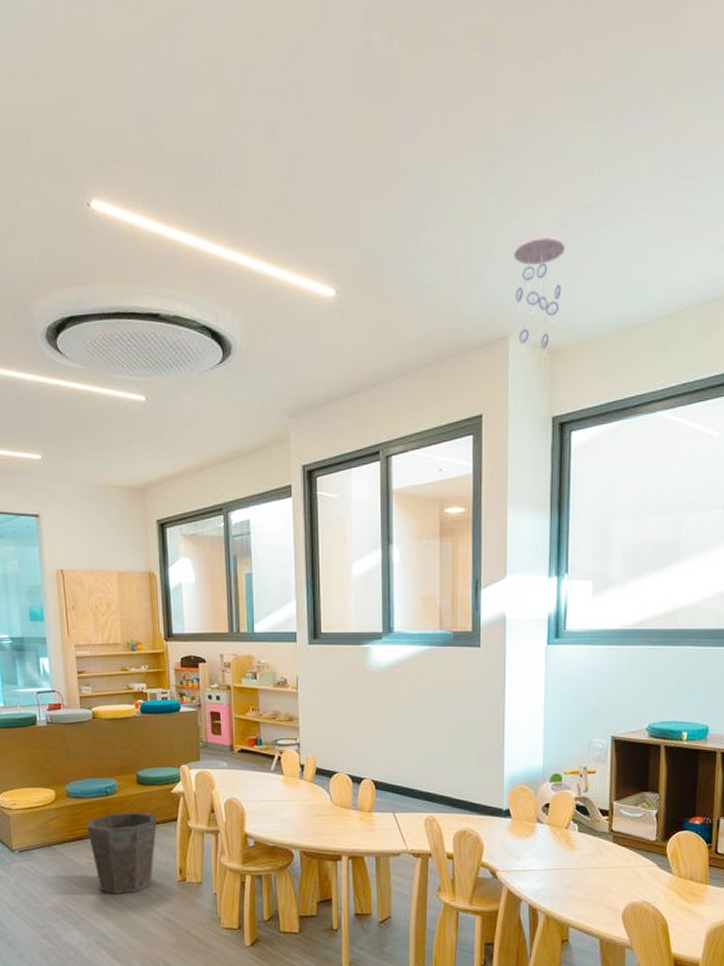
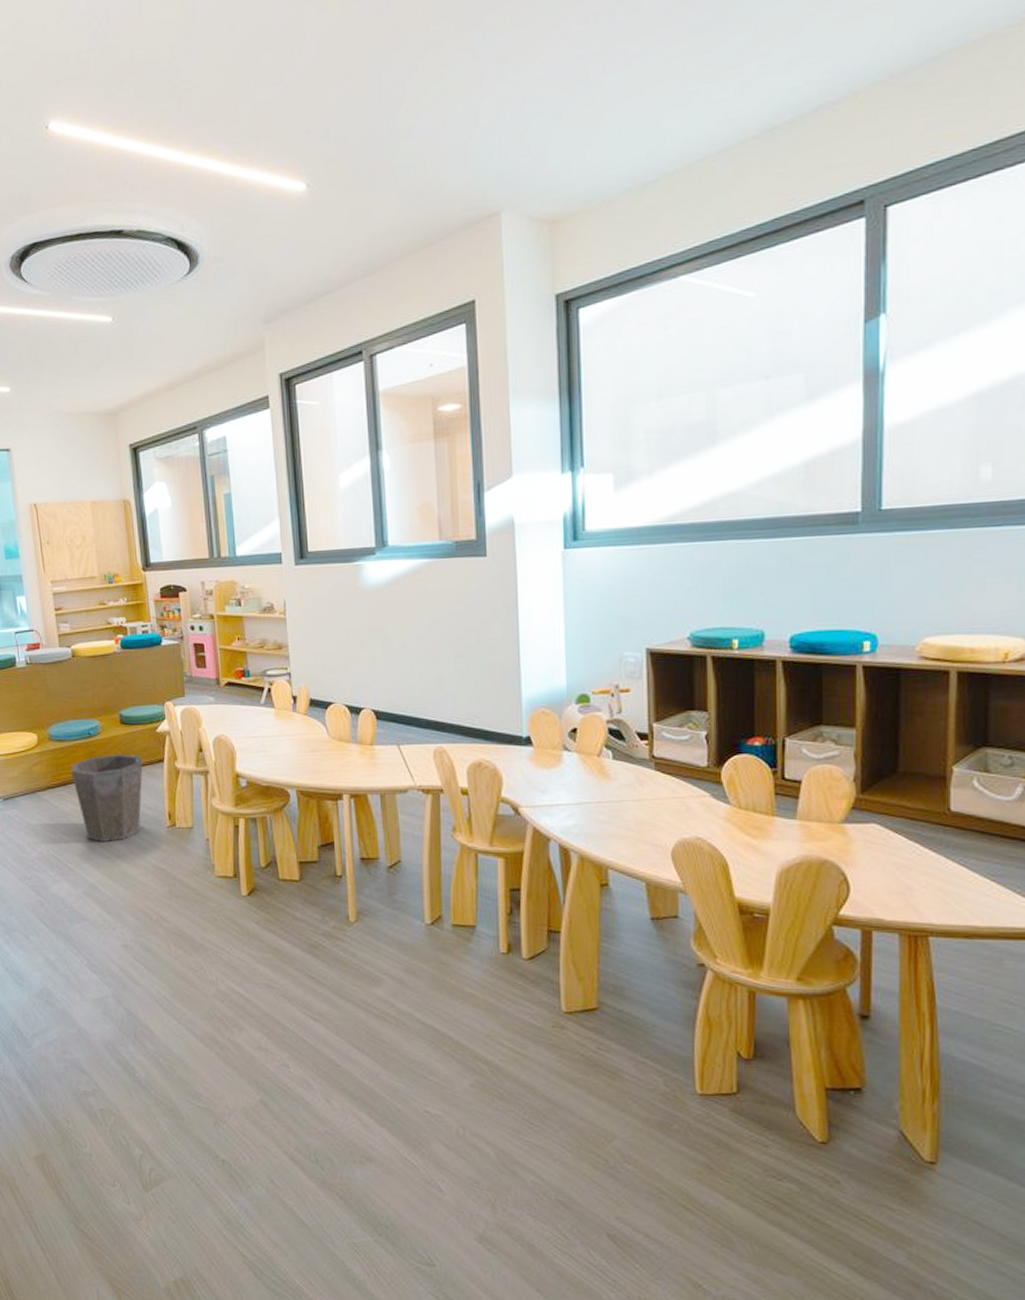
ceiling mobile: present [514,235,566,360] -> none [502,95,561,233]

